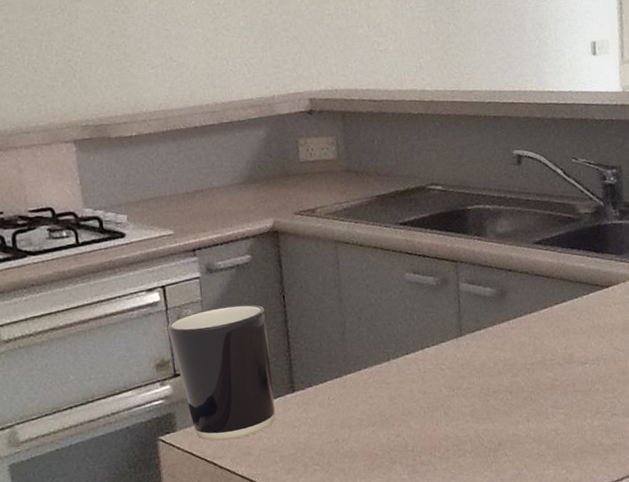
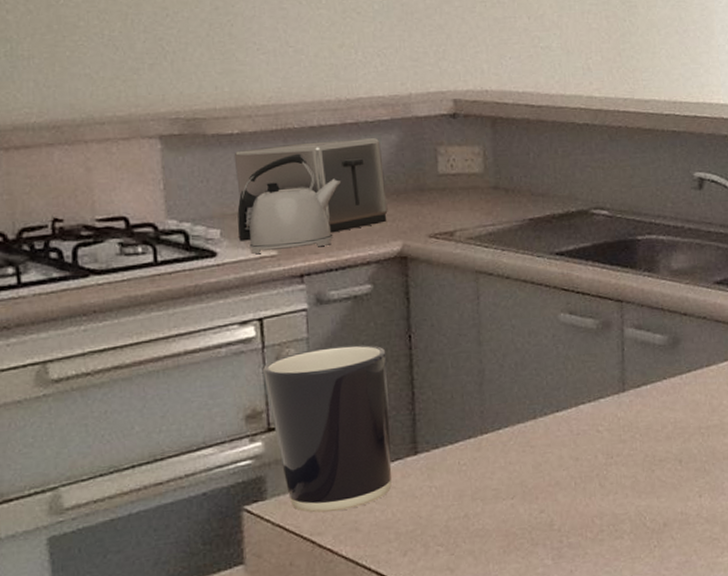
toaster: none [134,134,261,215] -> present [234,138,388,233]
kettle: none [139,149,222,234] -> present [237,153,342,254]

